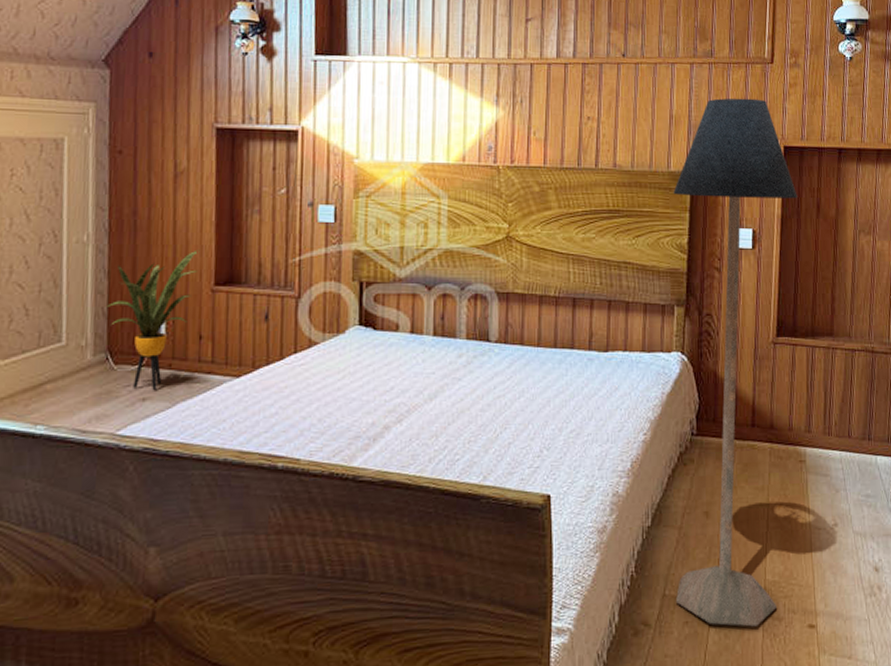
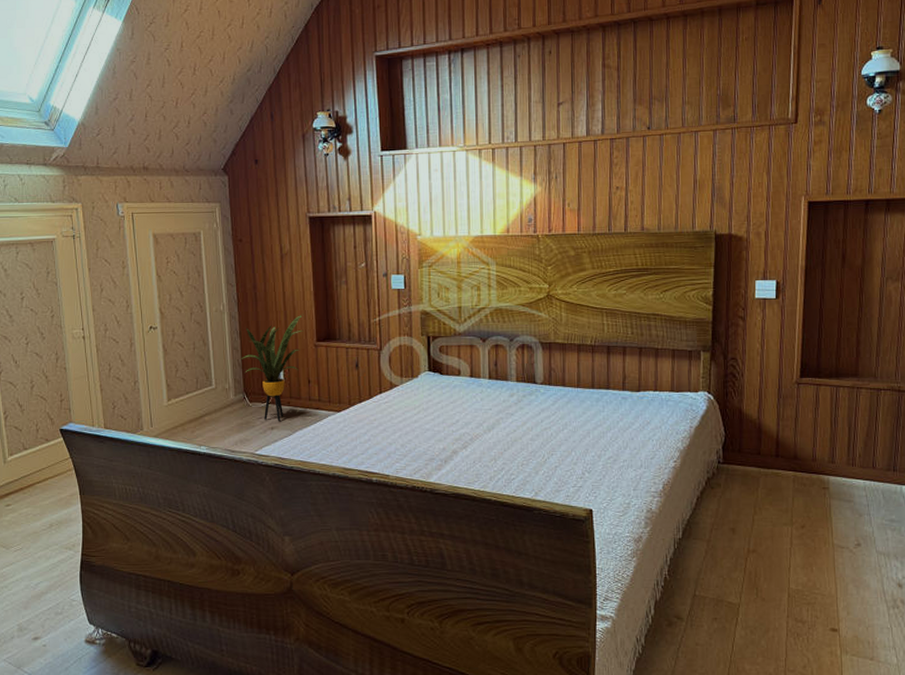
floor lamp: present [673,98,798,627] -> none [698,158,822,626]

